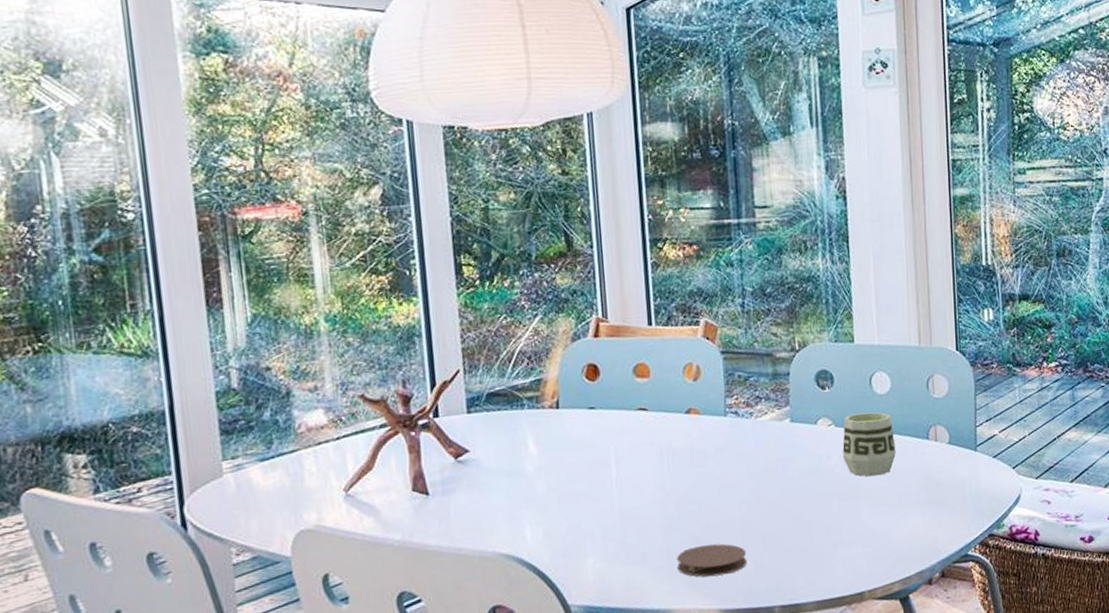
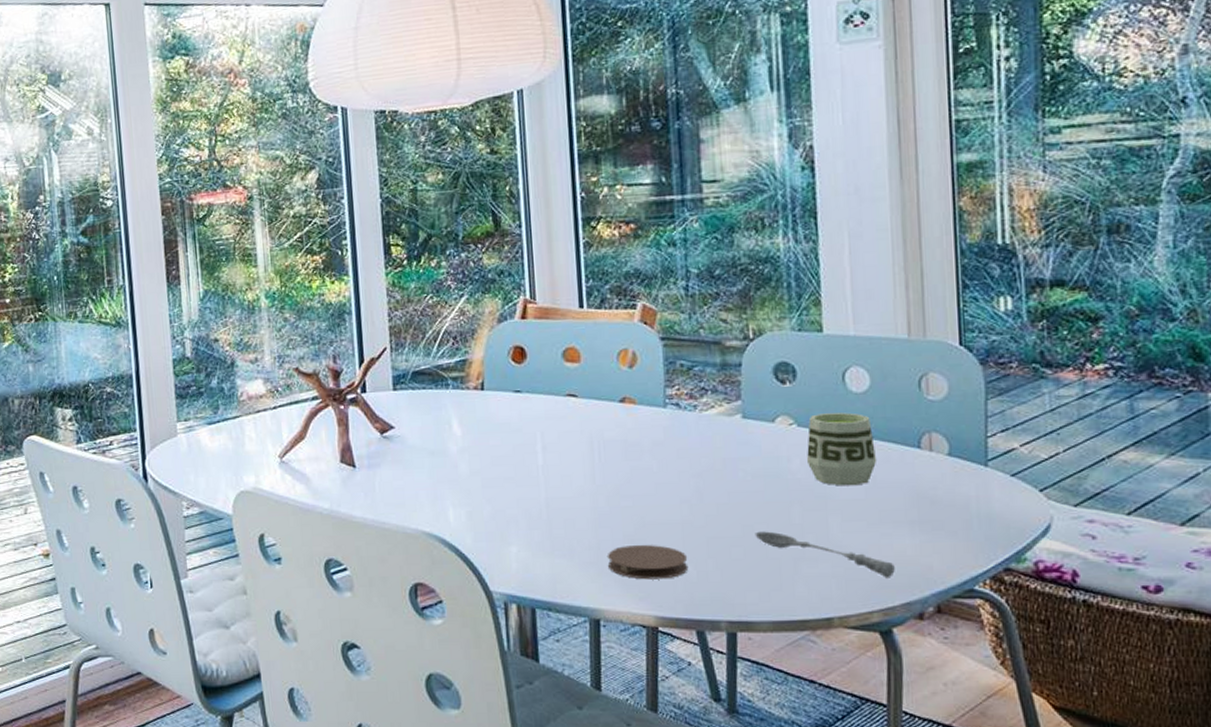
soupspoon: none [802,521,911,553] -> present [755,531,895,578]

